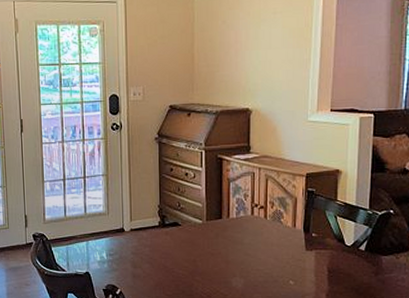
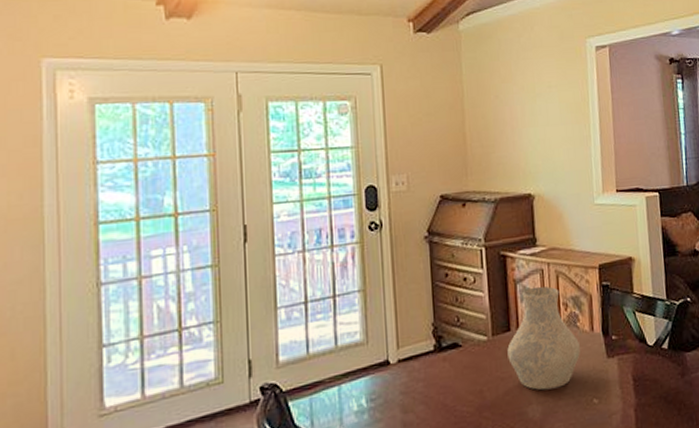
vase: none [218,186,281,268] -> present [507,286,580,391]

